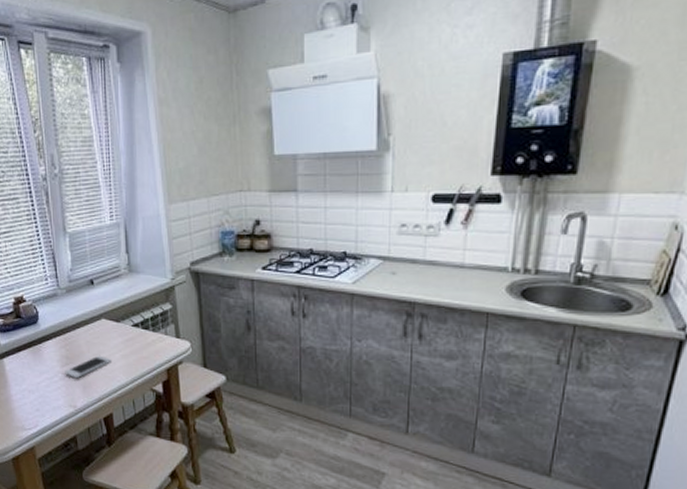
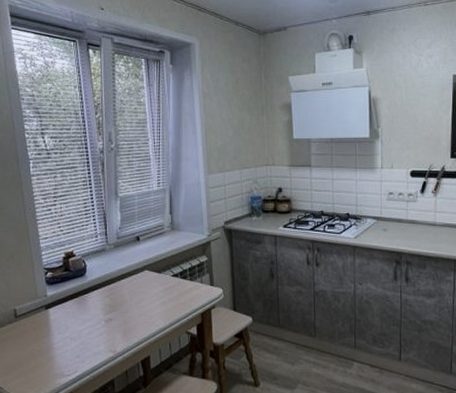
smartphone: present [65,355,111,379] -> none [107,303,151,325]

